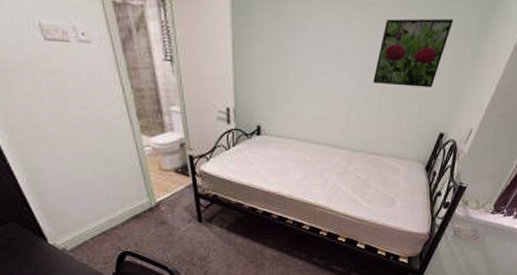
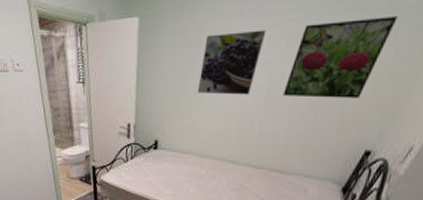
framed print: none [296,19,355,82] -> present [197,30,267,95]

